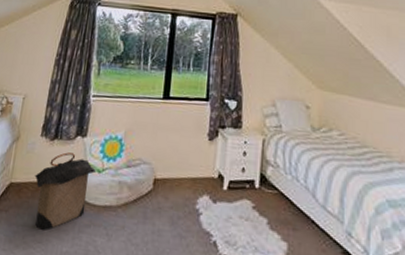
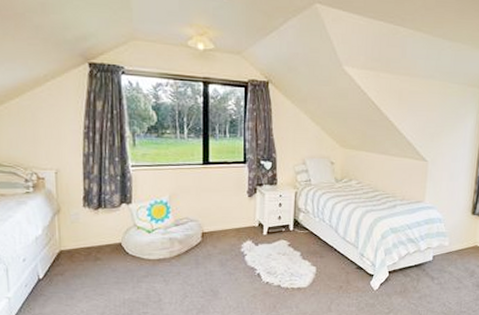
laundry hamper: present [35,152,97,230] -> none [85,219,147,285]

